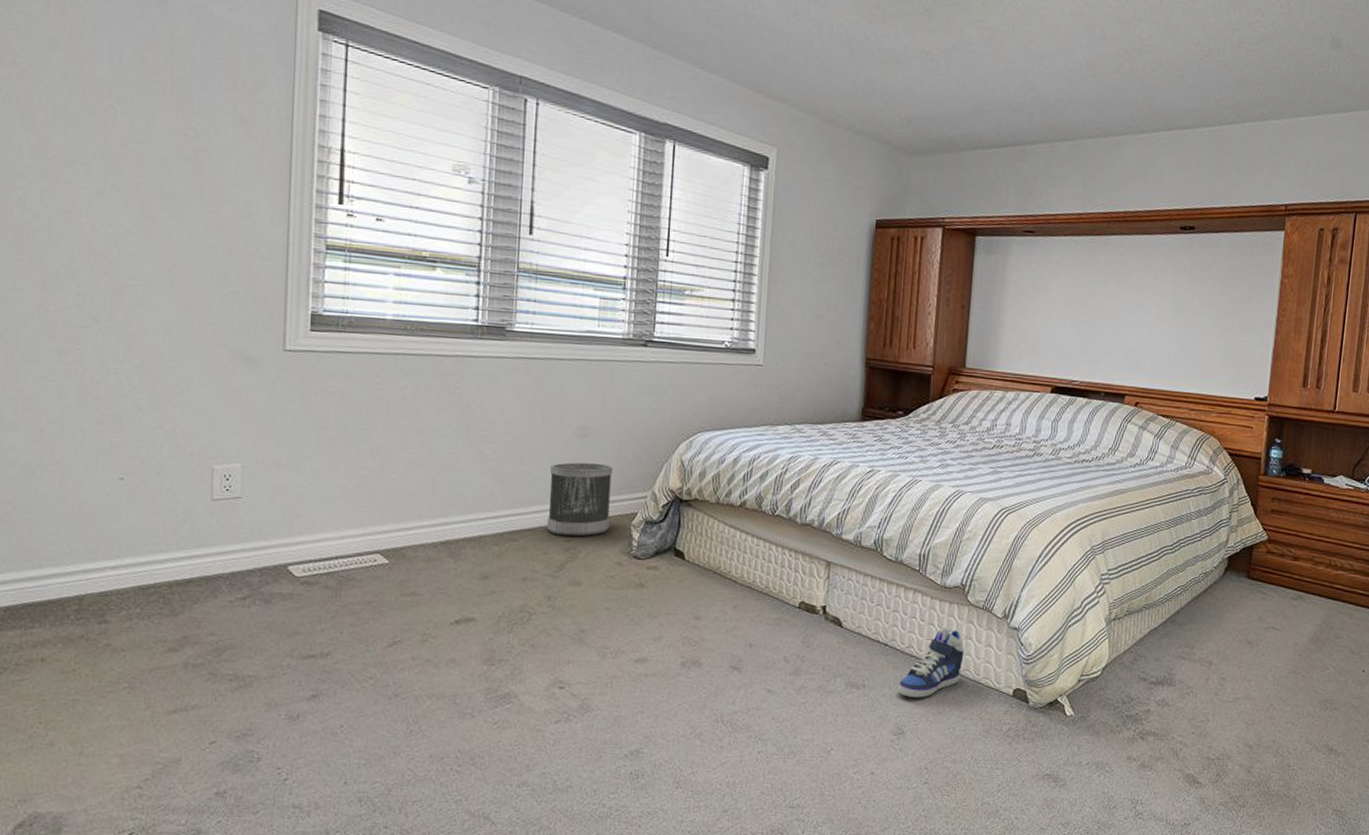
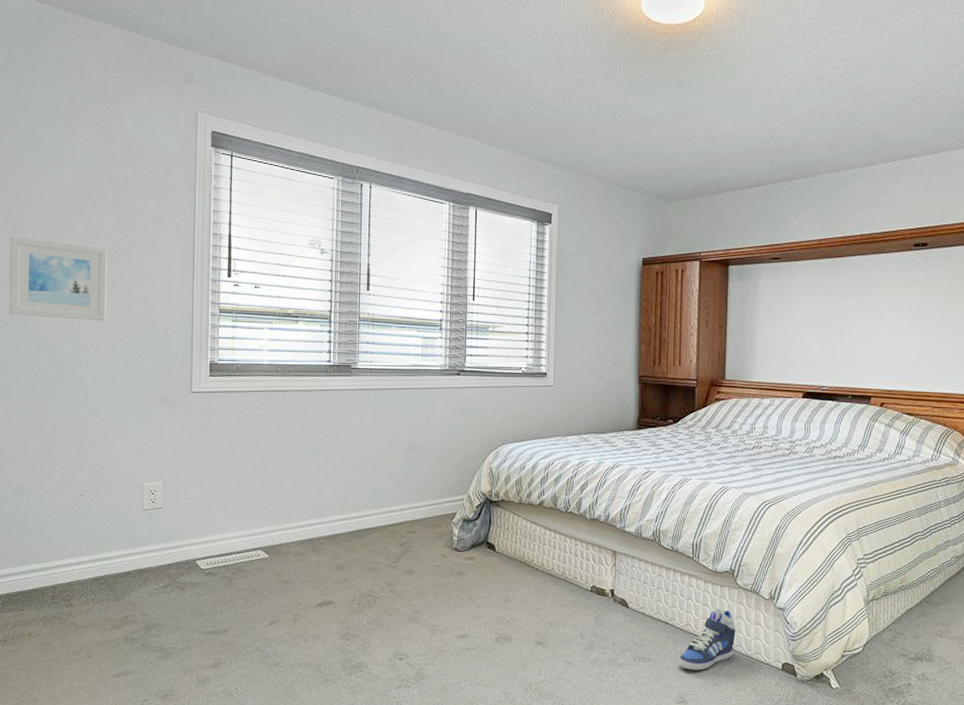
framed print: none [13,125,164,251] -> present [9,236,108,322]
wastebasket: present [547,462,613,537] -> none [387,472,436,533]

